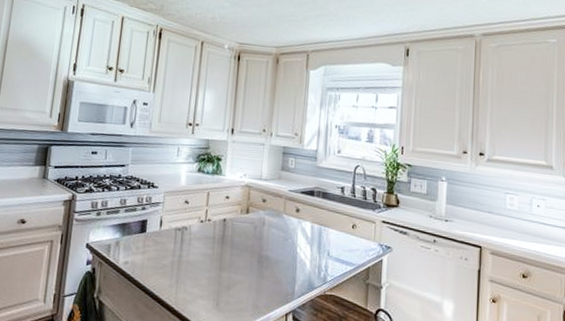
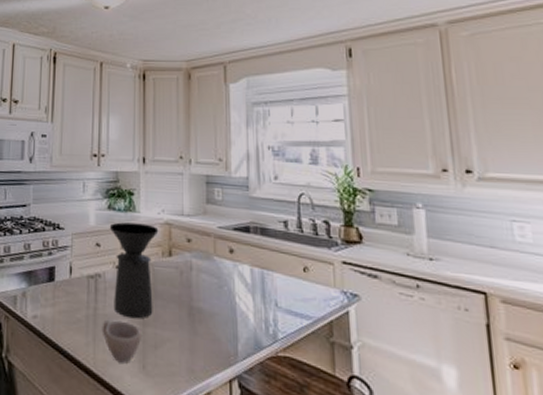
cup: none [184,266,218,302] -> present [102,320,141,364]
coffee maker: none [196,183,240,265] -> present [109,222,159,319]

